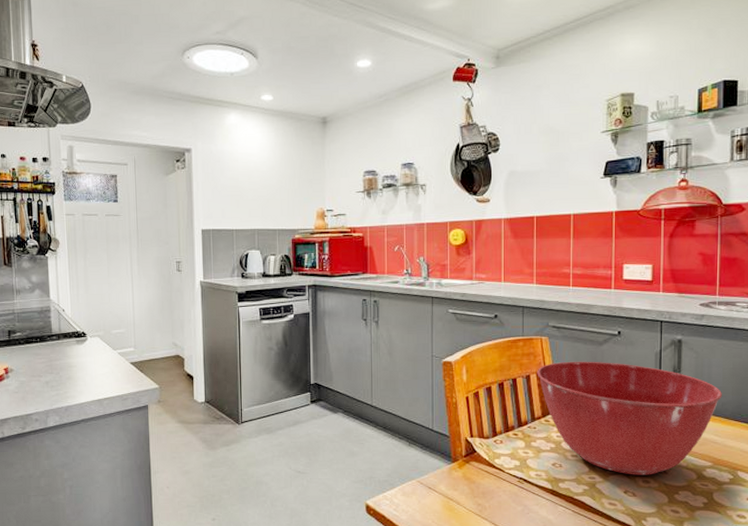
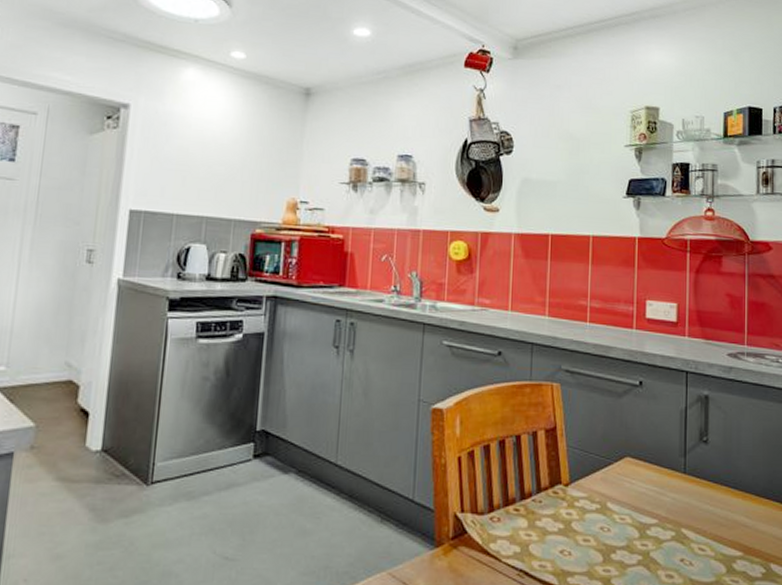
mixing bowl: present [537,361,722,475] -> none [545,415,752,568]

